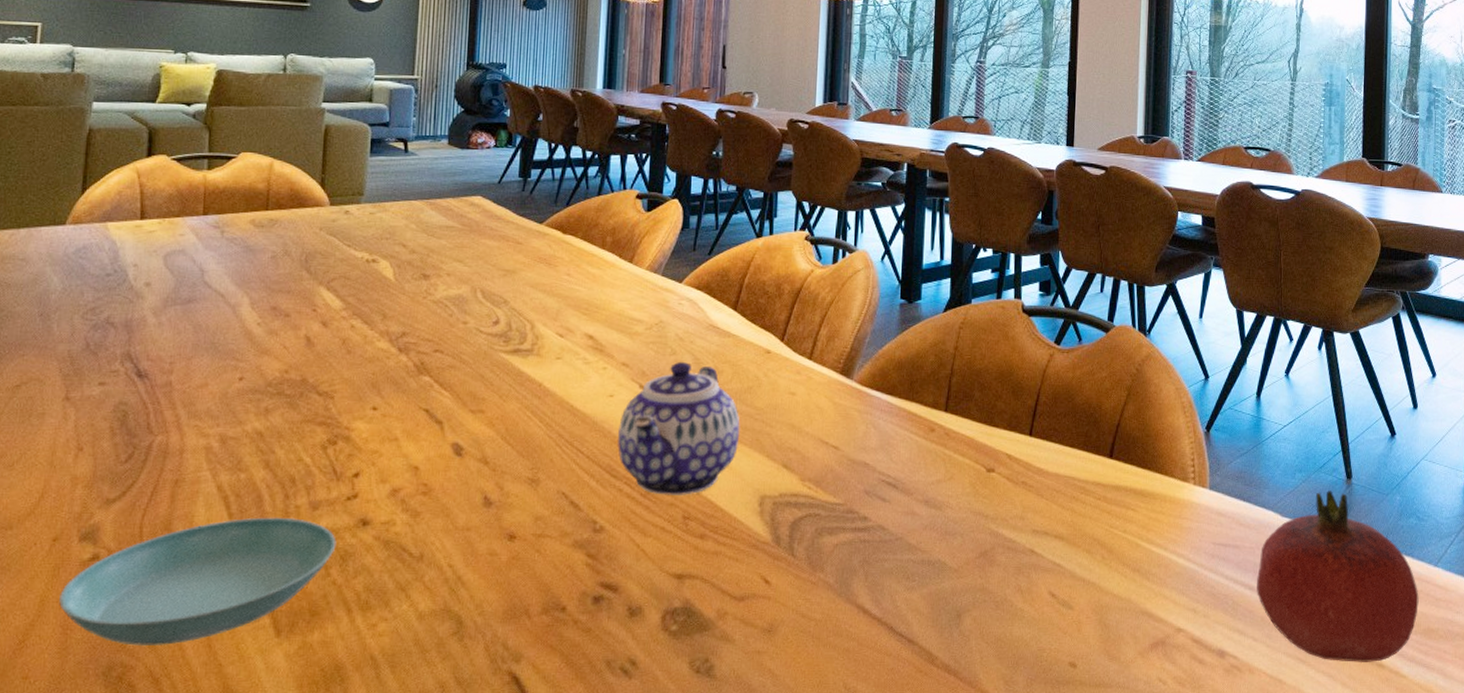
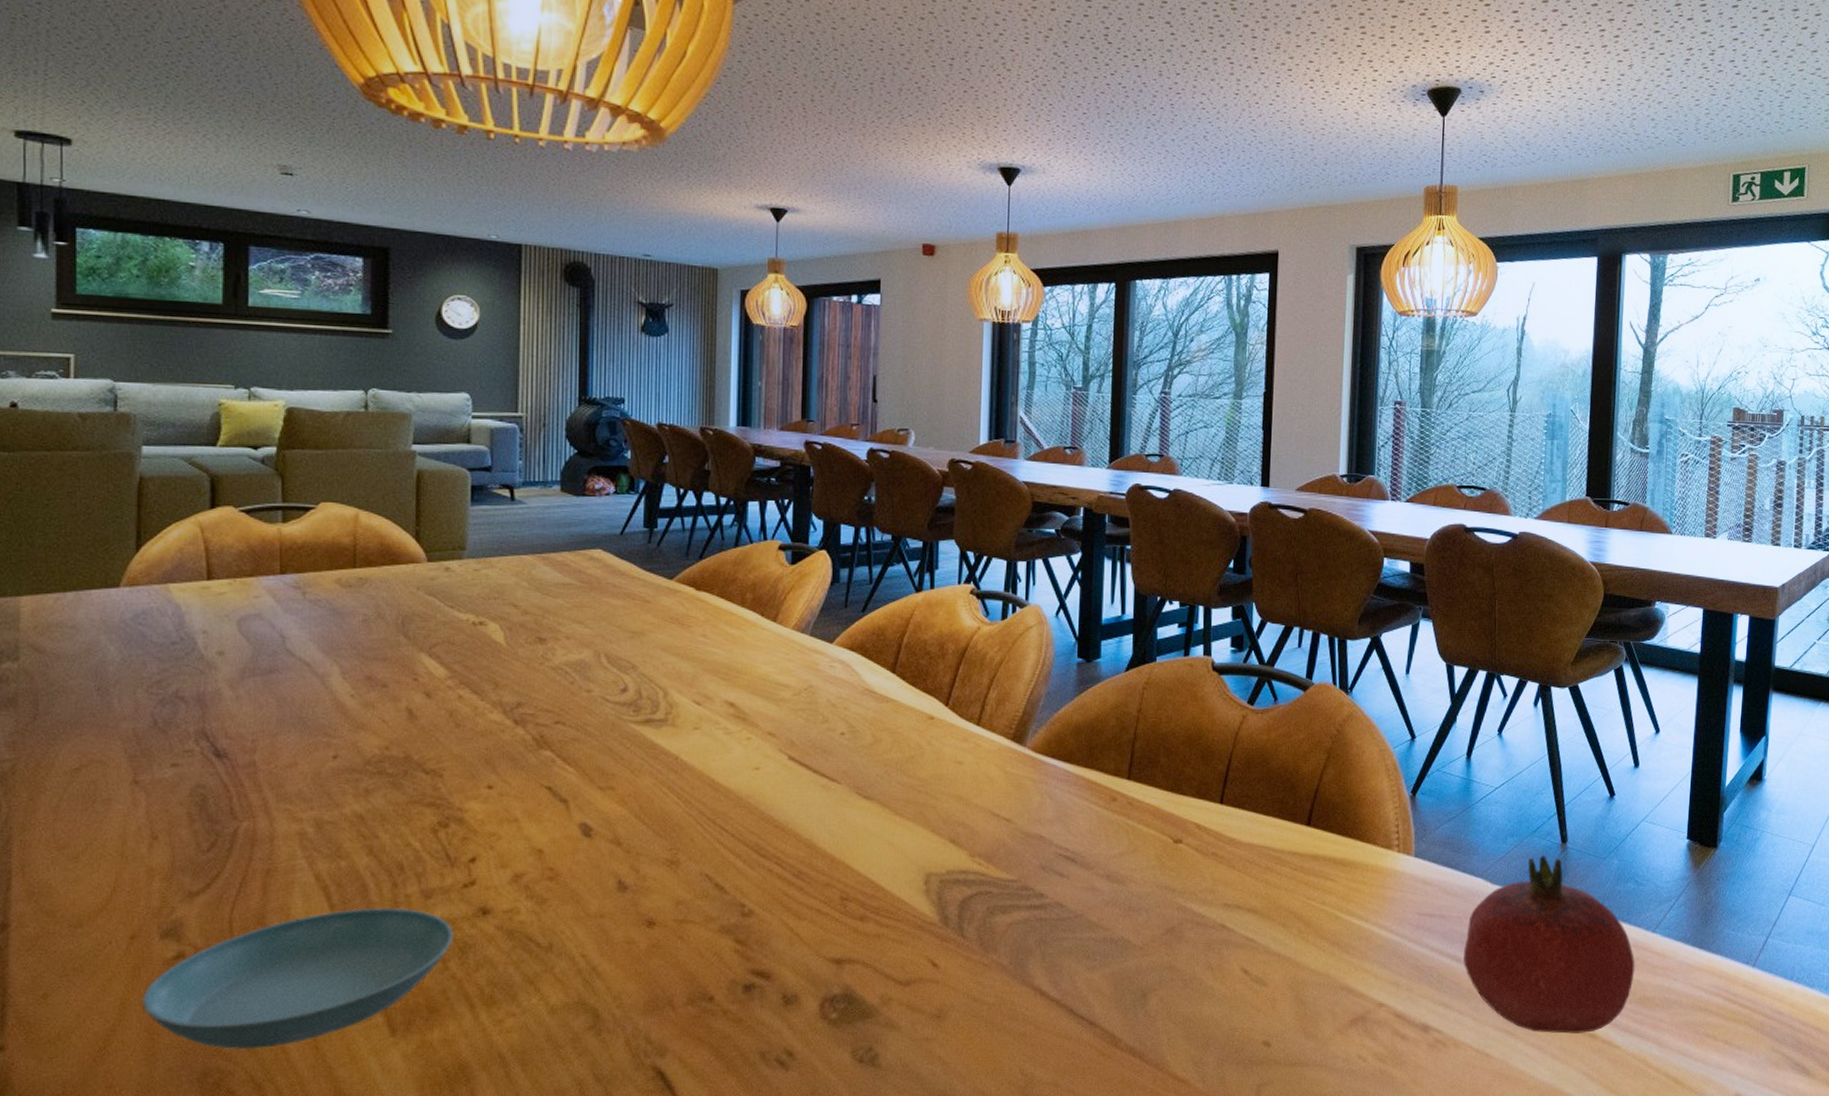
teapot: present [618,361,740,495] -> none [766,729,902,875]

